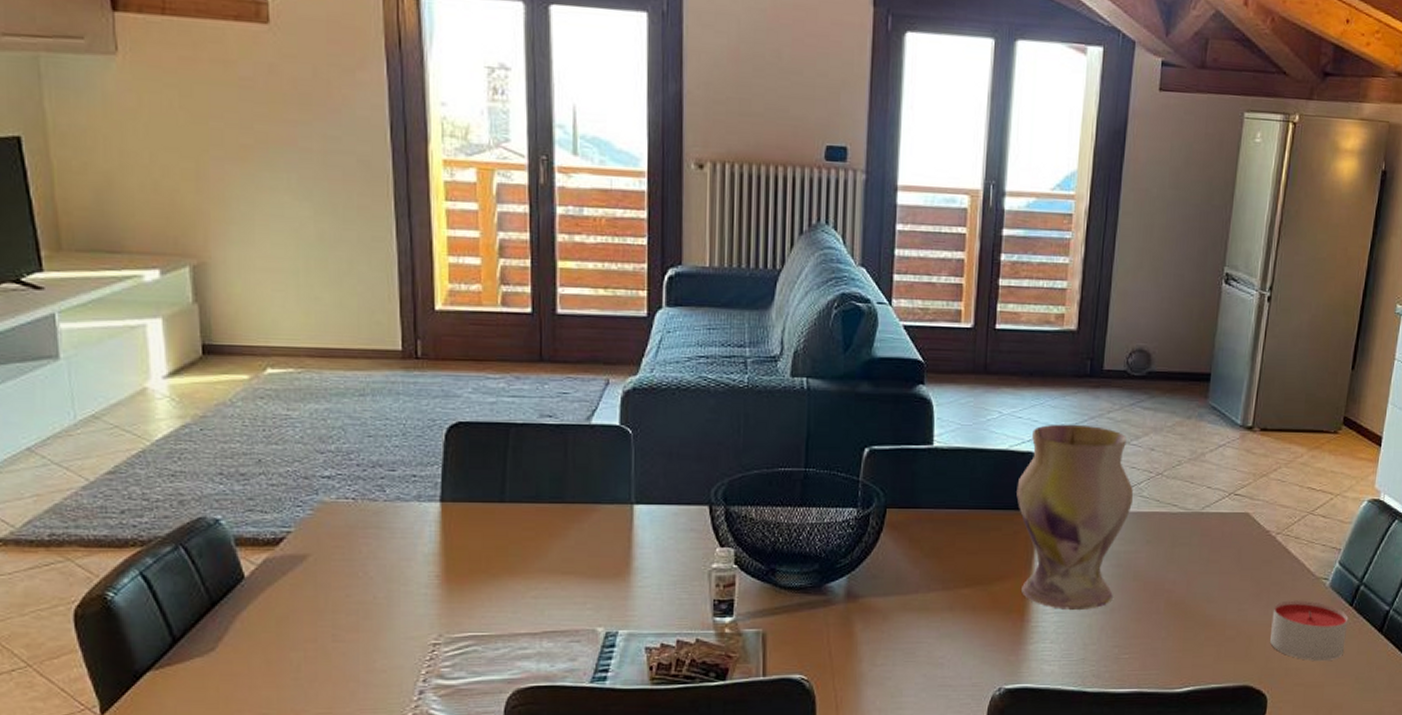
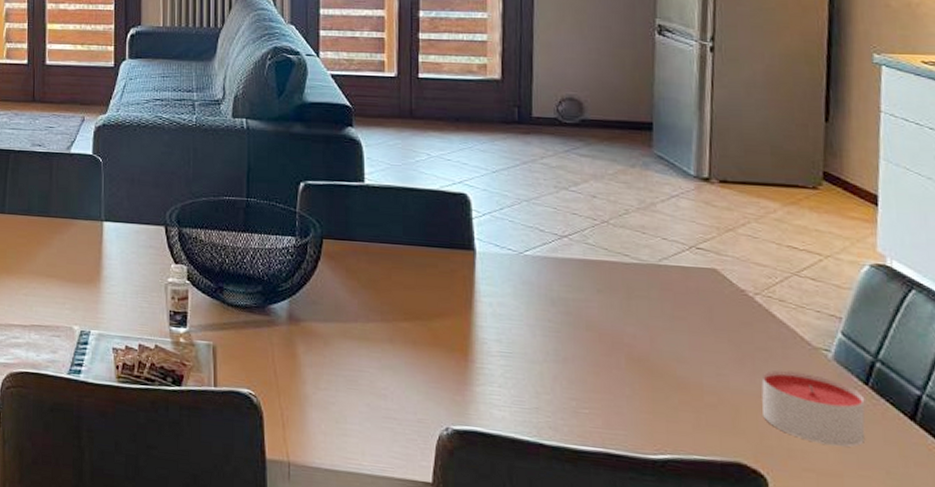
vase: present [1016,424,1134,611] -> none [451,167,578,357]

